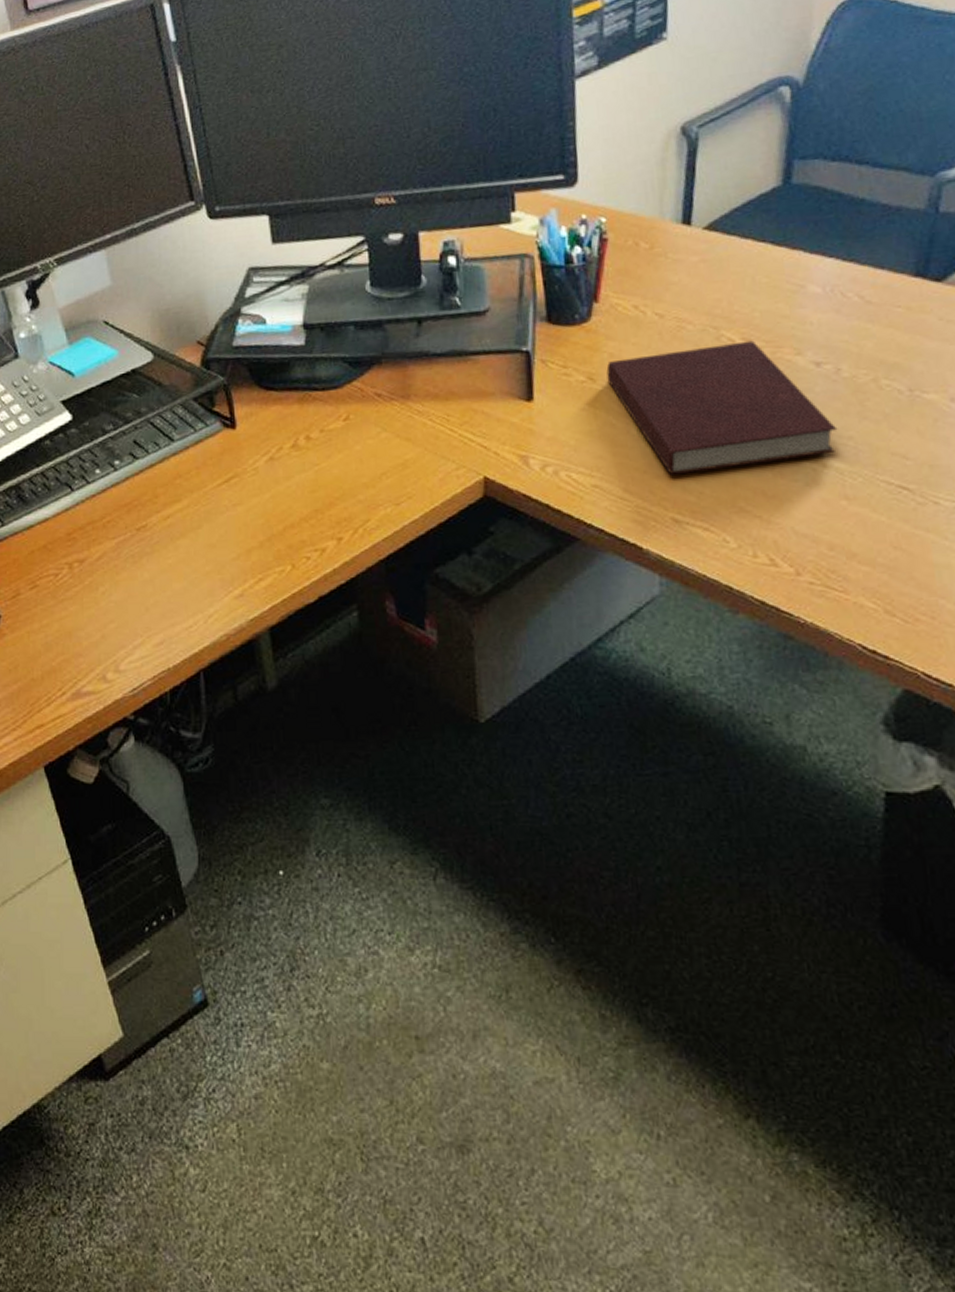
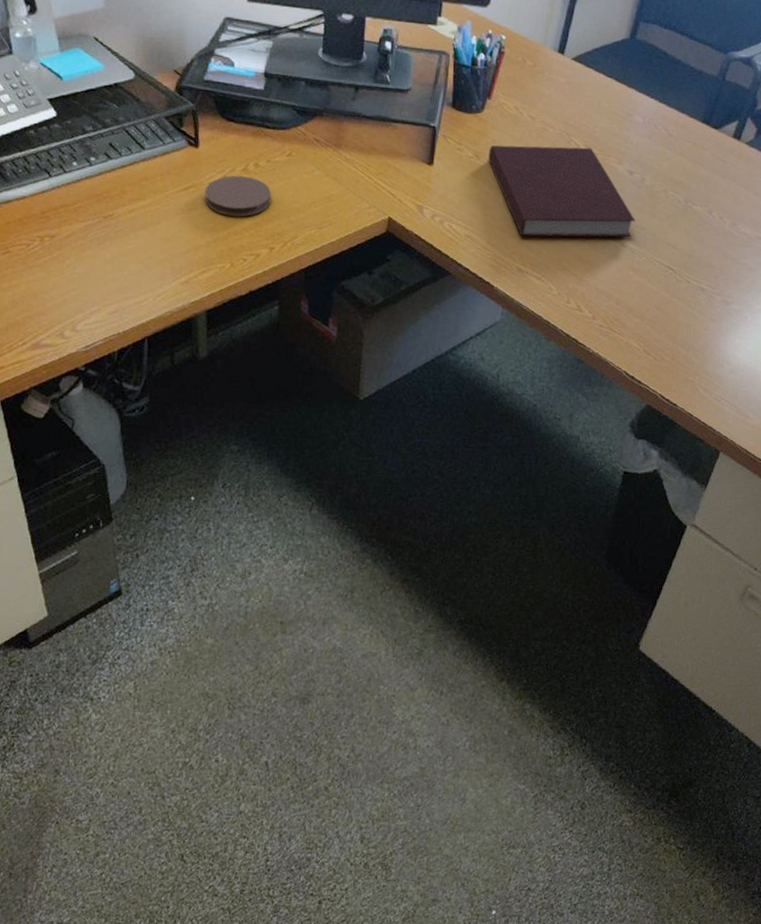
coaster: none [249,453,332,506] -> present [204,175,272,217]

